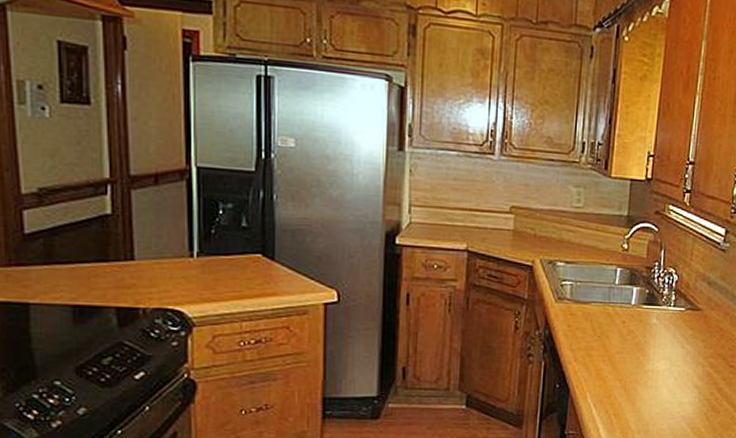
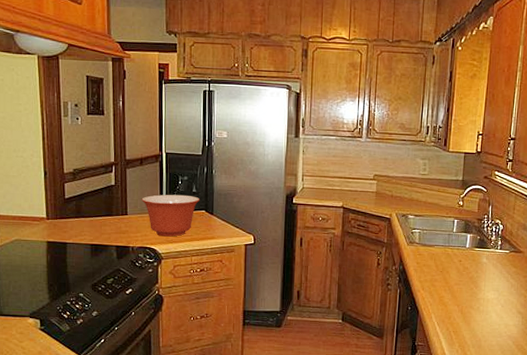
mixing bowl: none [157,229,252,293] -> present [141,194,199,237]

